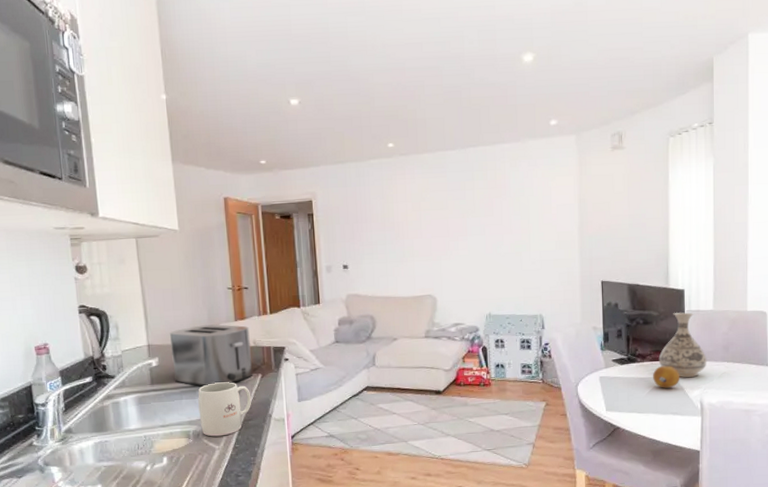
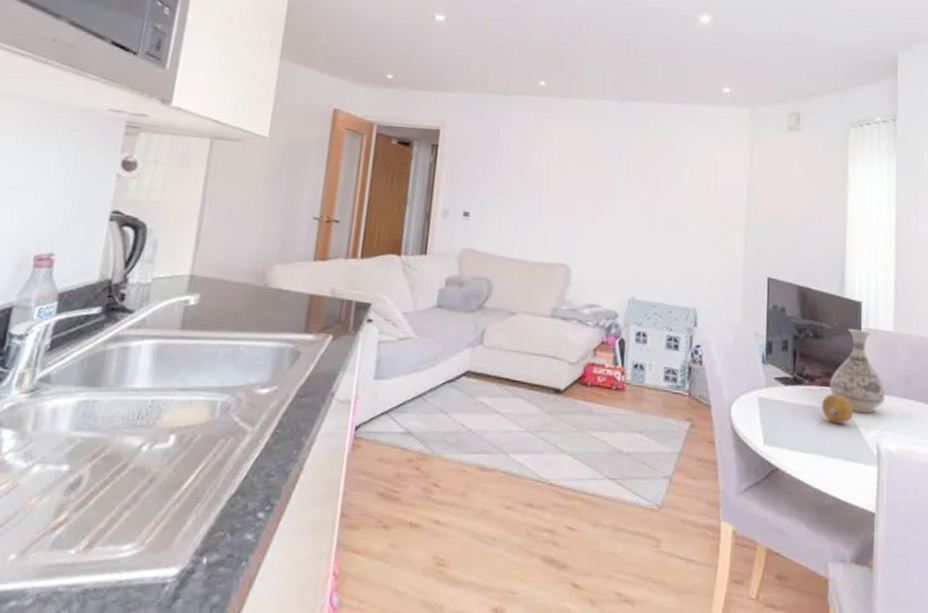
toaster: present [169,324,253,387] -> none [214,259,330,342]
mug: present [198,382,252,437] -> none [234,338,314,415]

